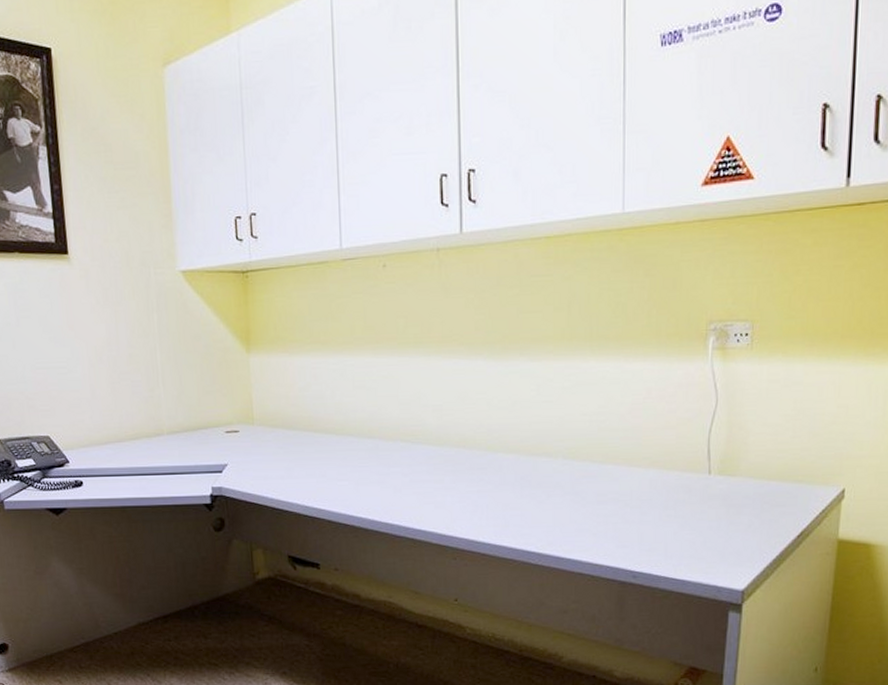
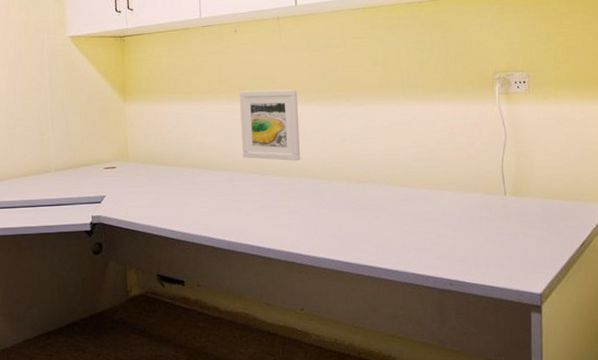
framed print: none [388,340,461,428] -> present [239,89,301,161]

